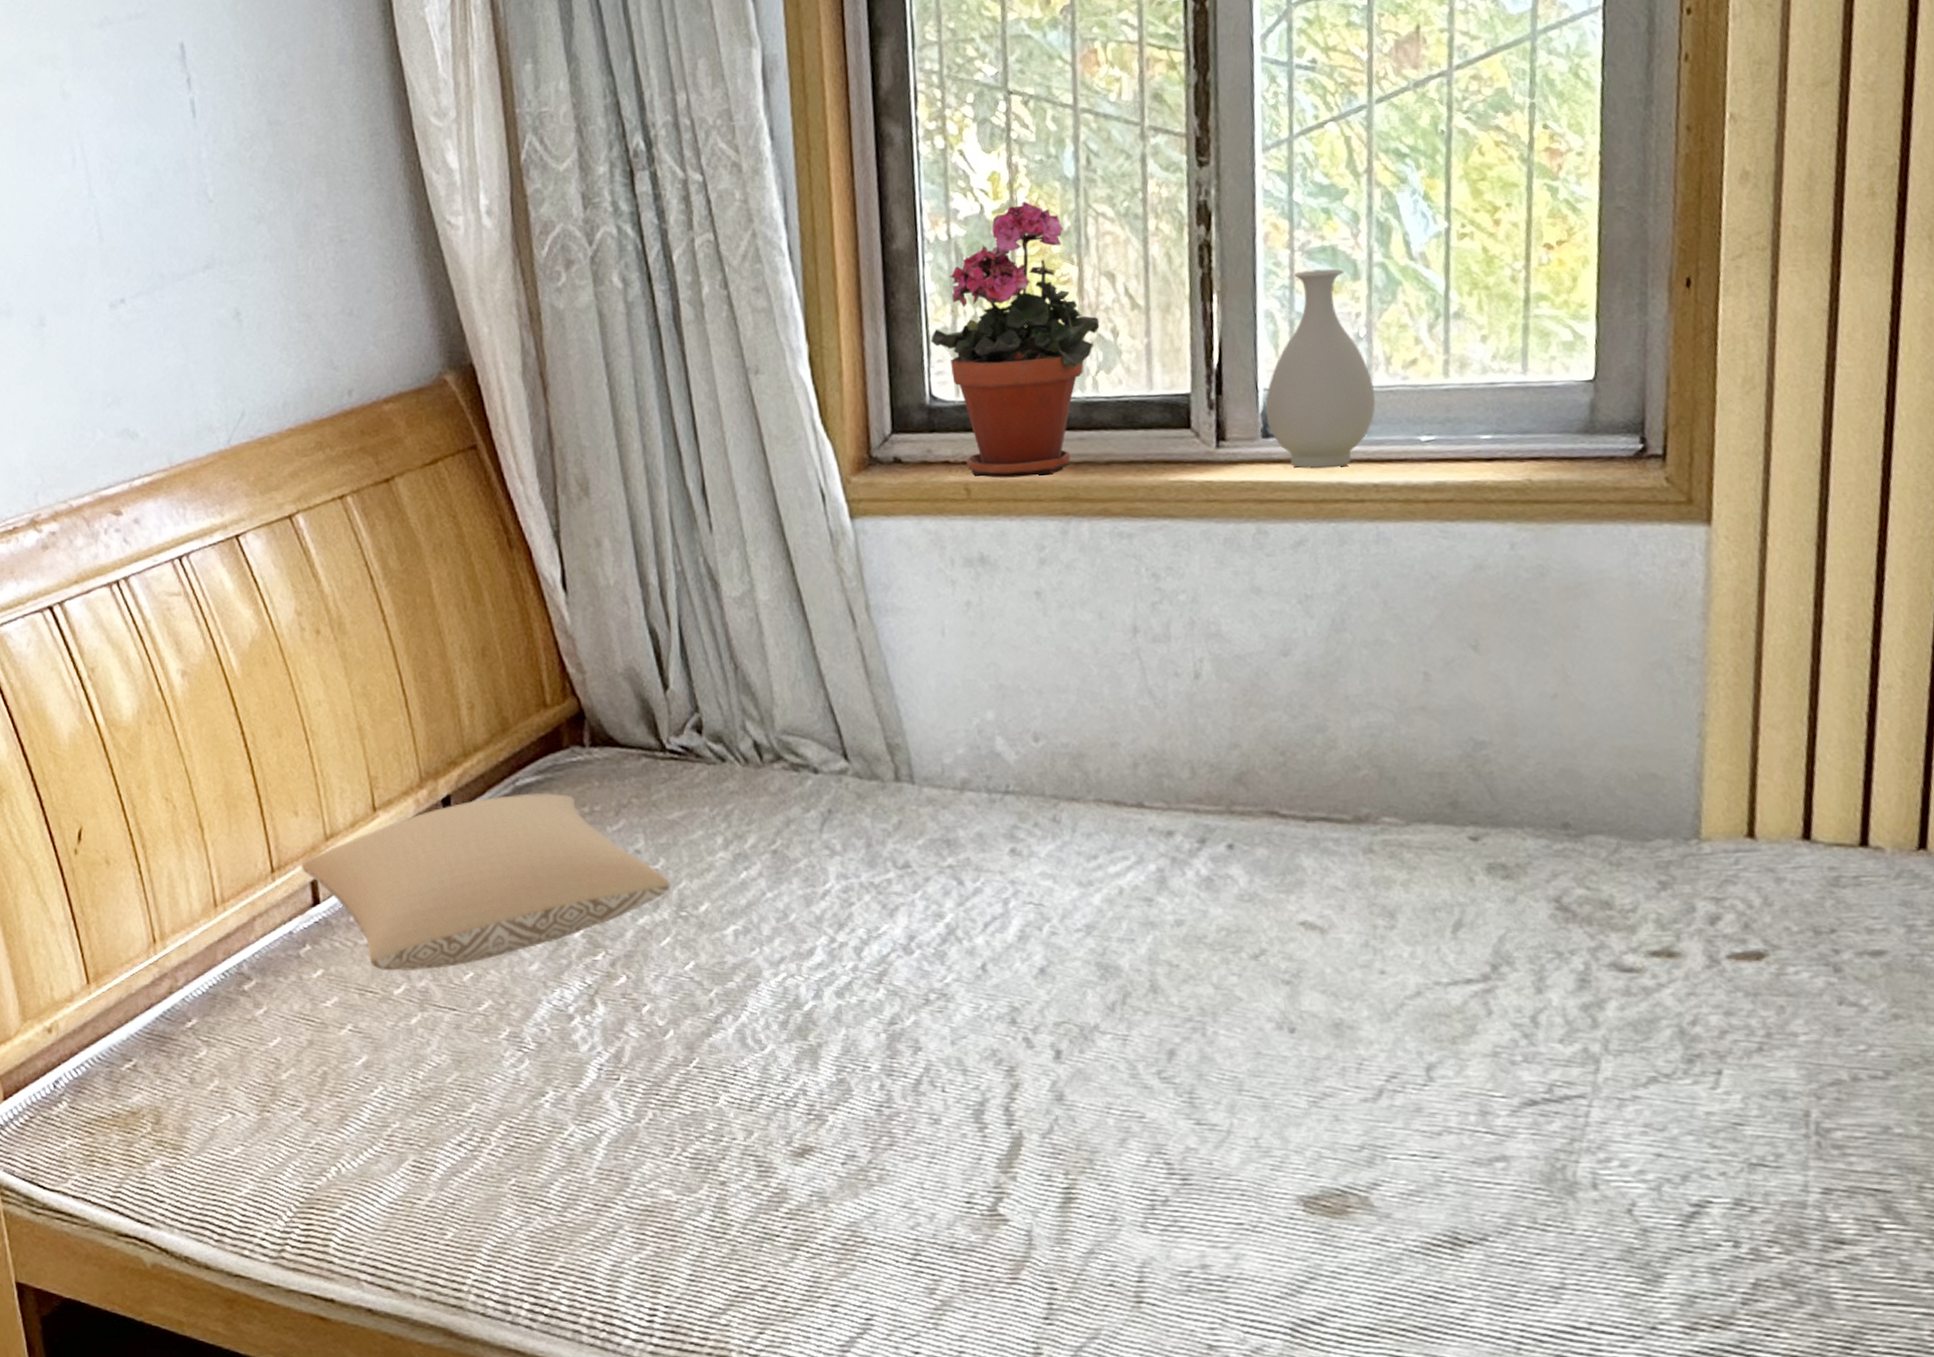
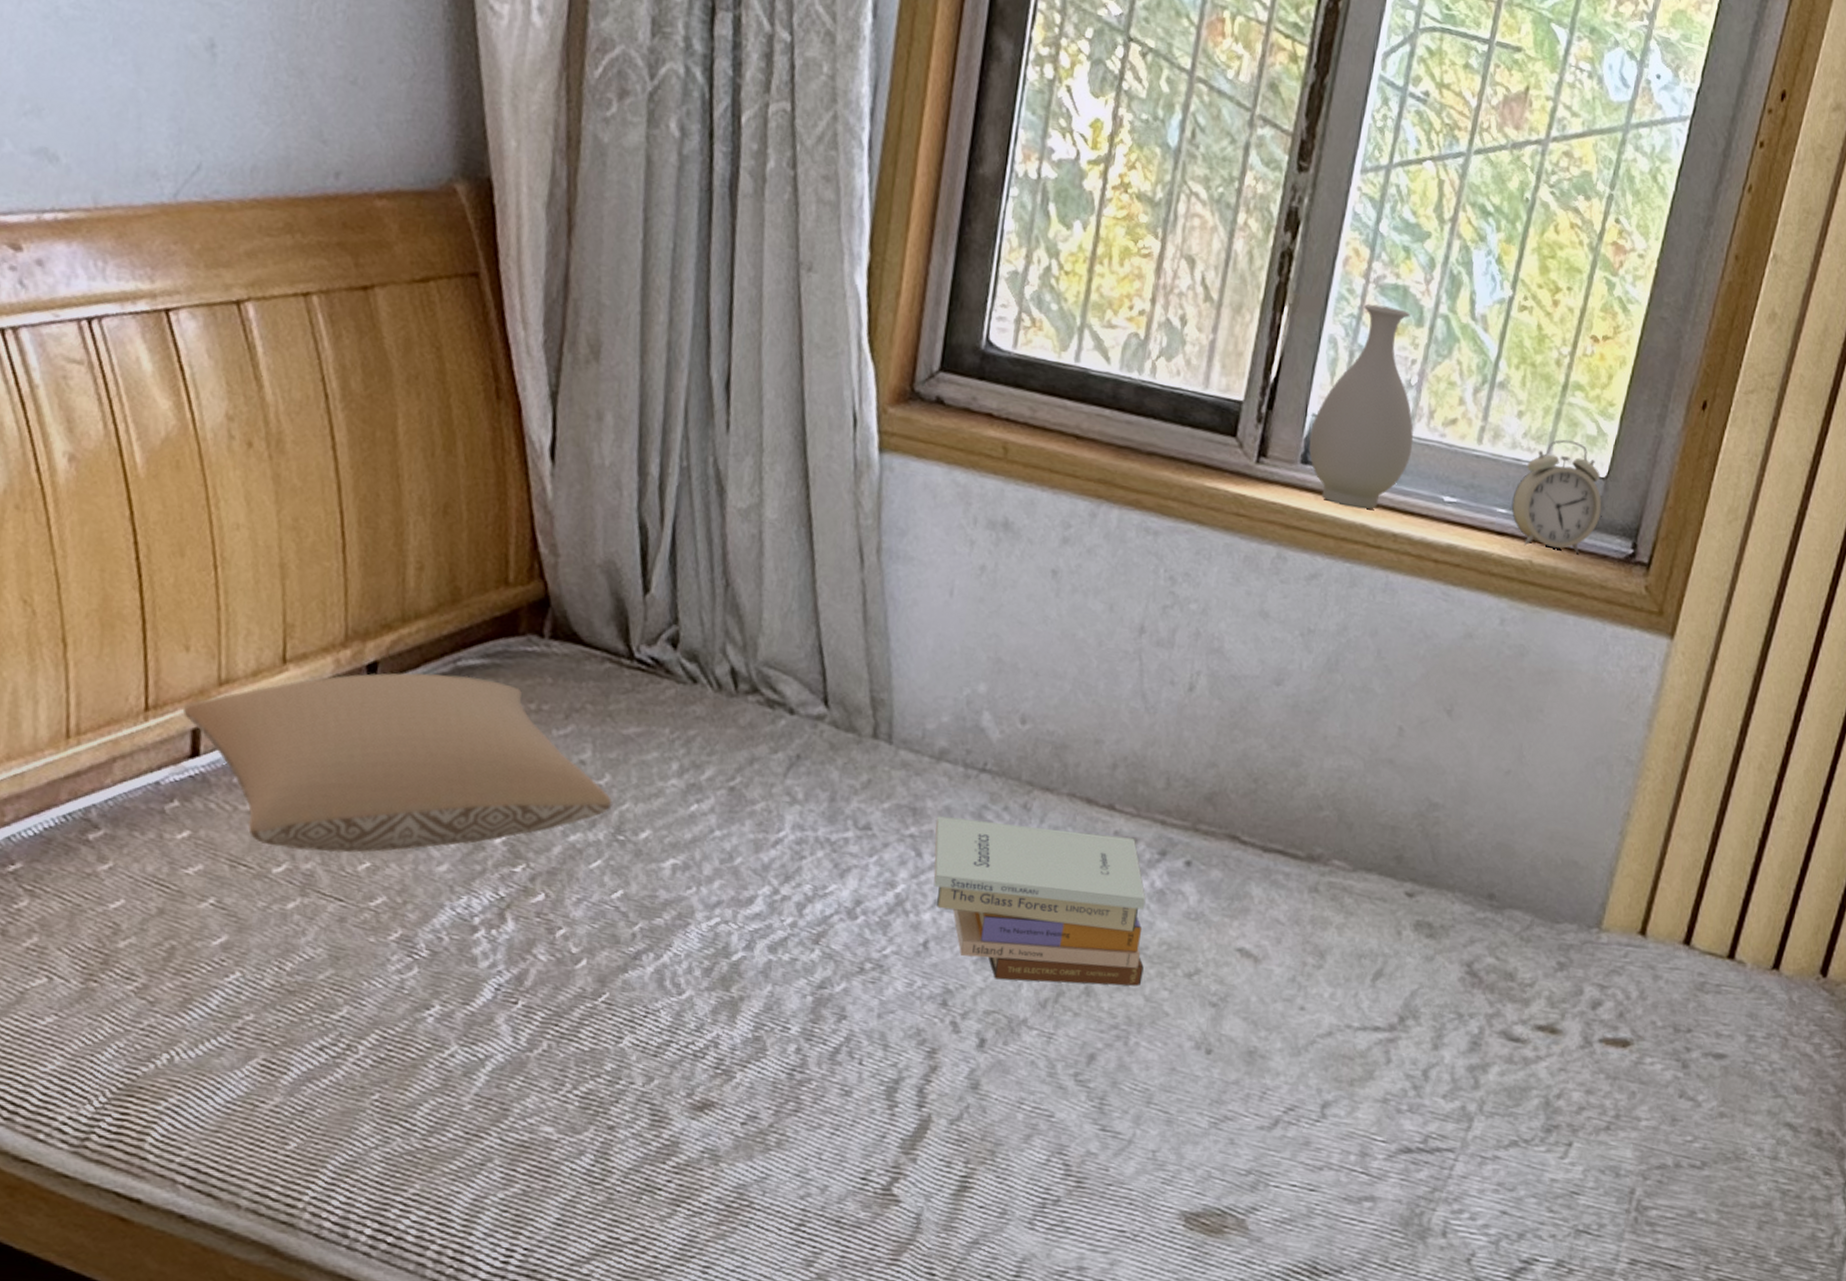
potted plant: present [930,201,1100,479] -> none [998,158,1171,452]
books: none [970,832,1208,990] -> present [933,816,1146,987]
alarm clock: none [1494,351,1597,467] -> present [1511,439,1602,553]

